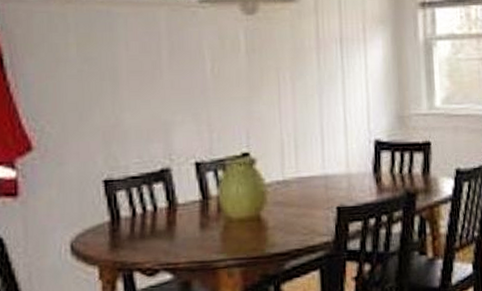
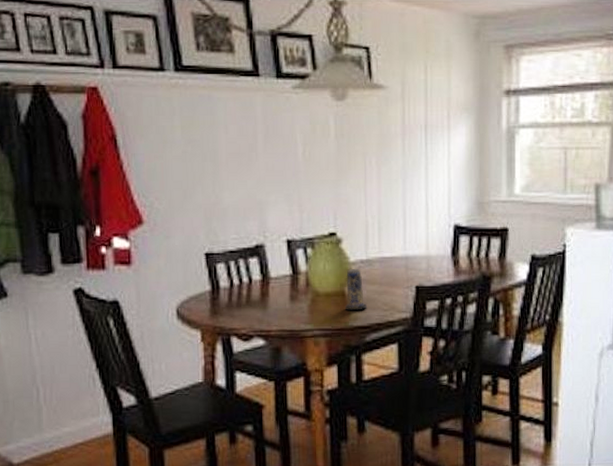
candle: none [260,190,285,237] -> present [344,268,367,311]

